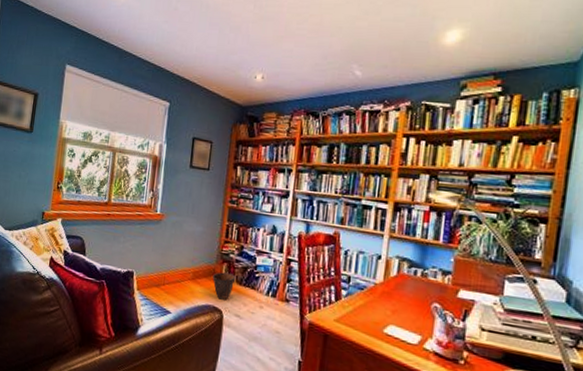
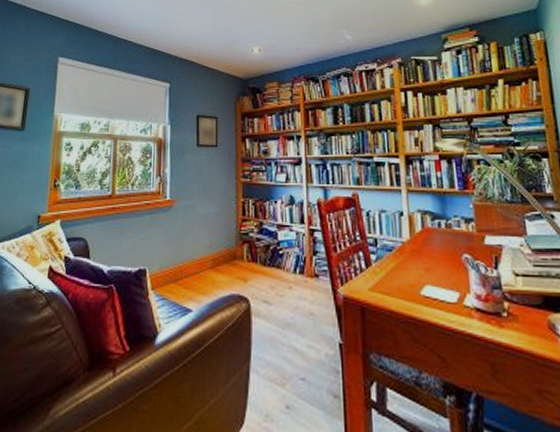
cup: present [213,272,236,300] -> none [234,254,259,286]

